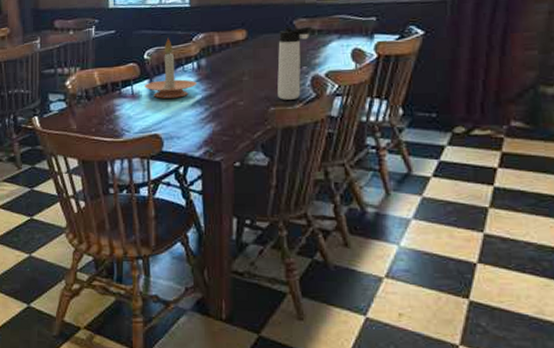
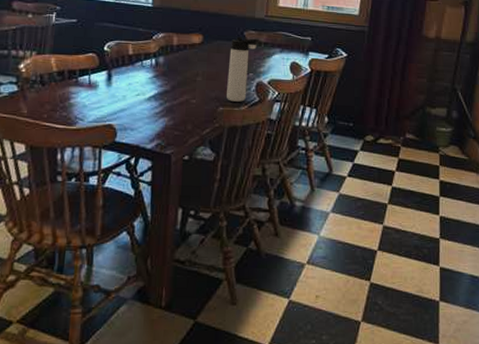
candle holder: present [144,37,196,99] -> none [102,32,153,91]

